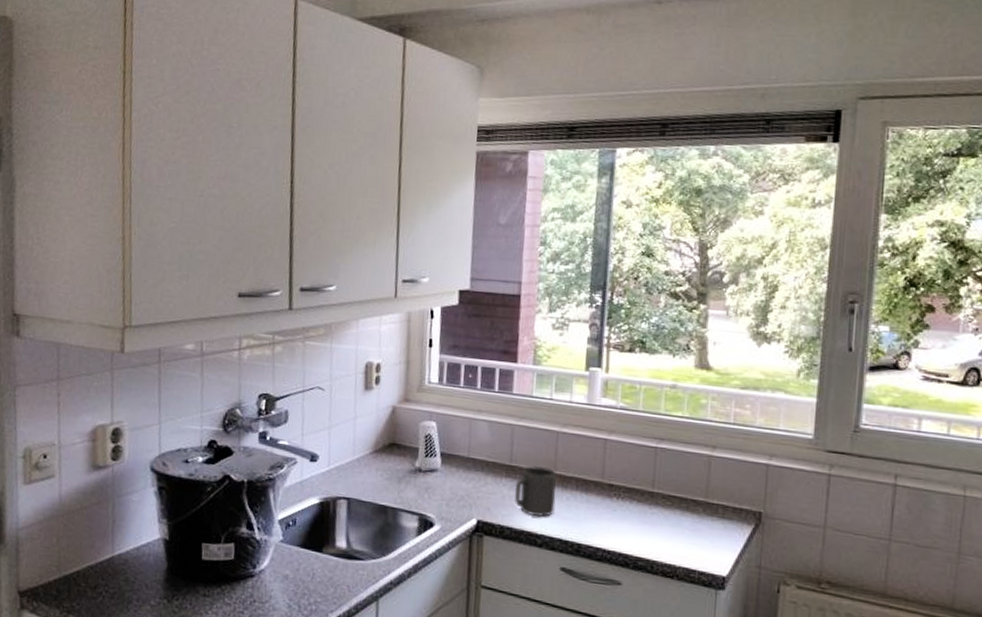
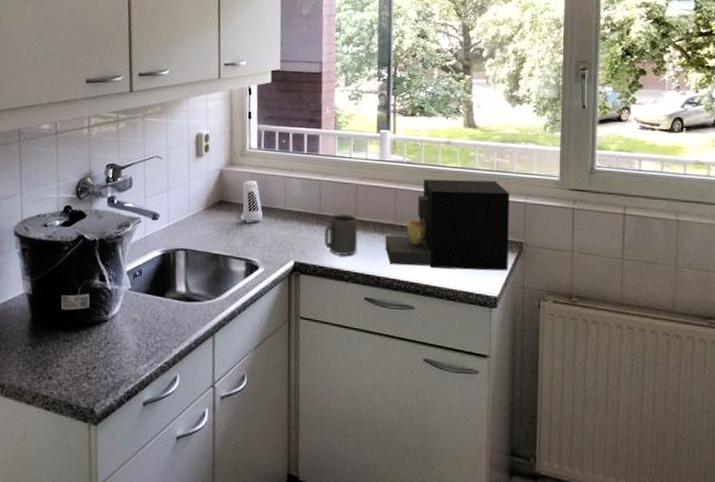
coffee maker: none [588,429,748,546] -> present [385,178,509,271]

